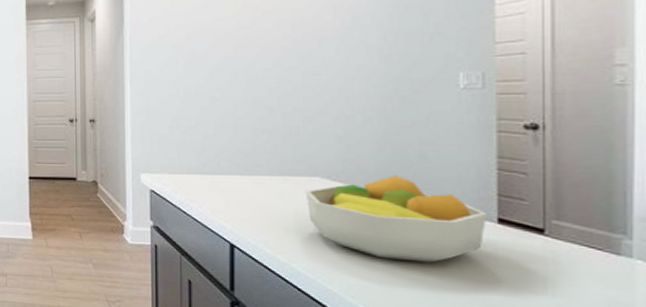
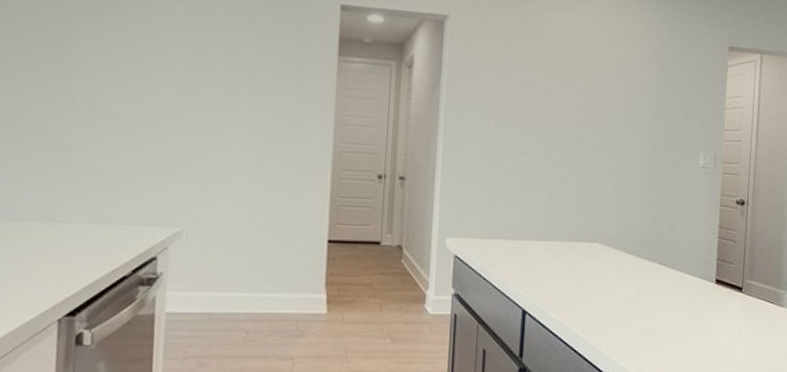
fruit bowl: present [305,175,488,263] -> none [586,241,710,320]

